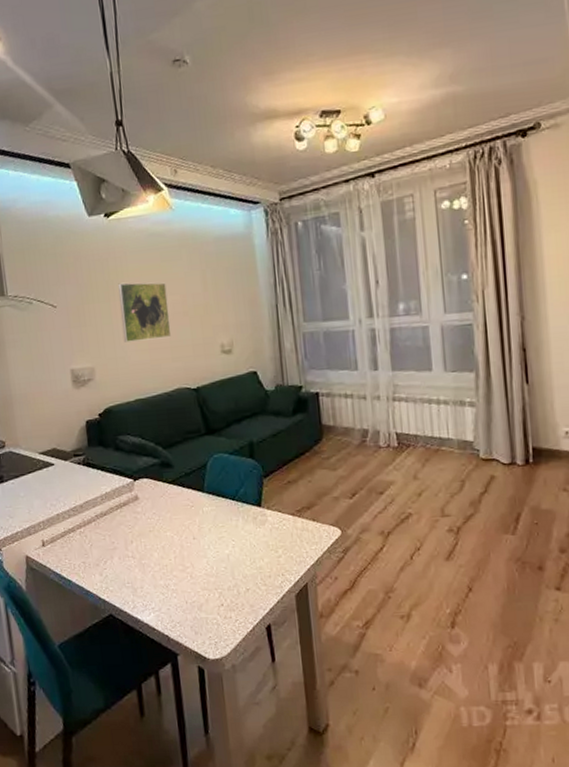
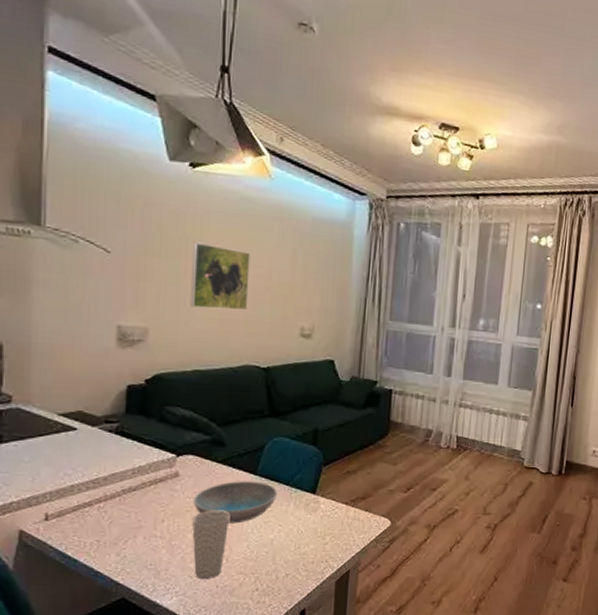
dish: none [153,498,227,541] -> present [193,481,278,524]
cup: none [156,528,189,596] -> present [192,510,230,580]

